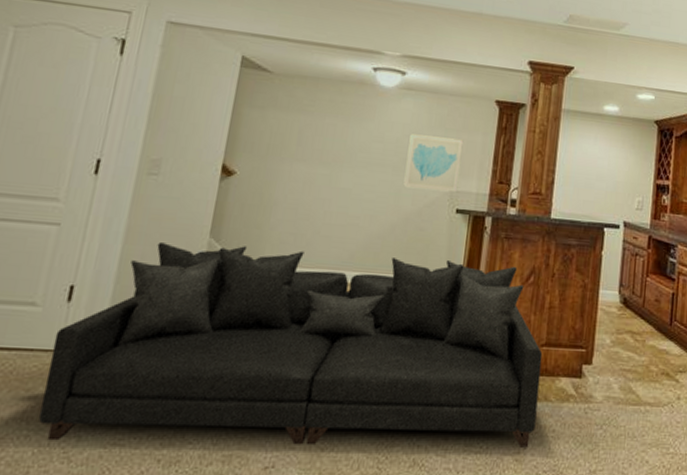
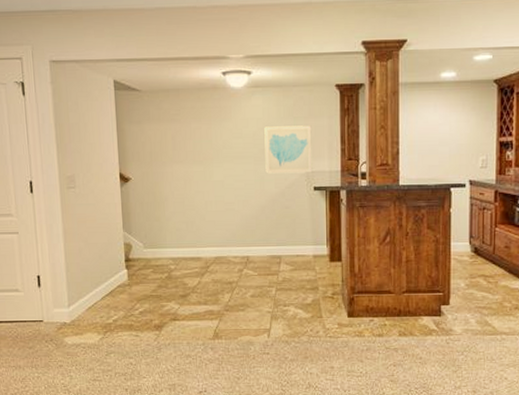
sofa: present [38,242,543,448] -> none [37,229,405,379]

